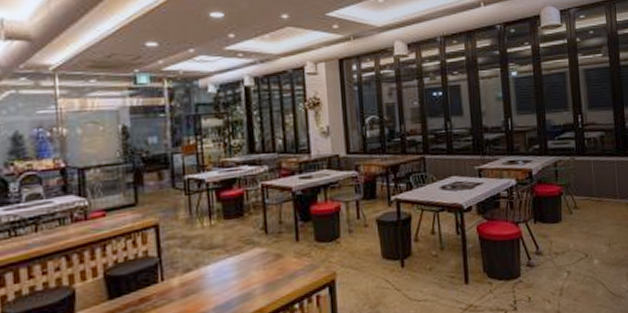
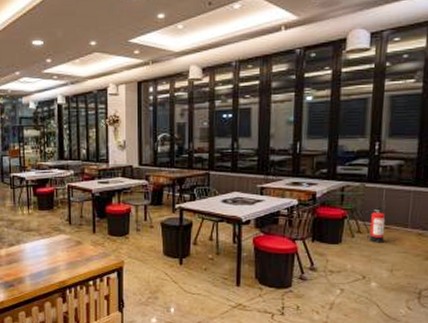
fire extinguisher: none [576,178,599,218] -> present [361,206,388,243]

